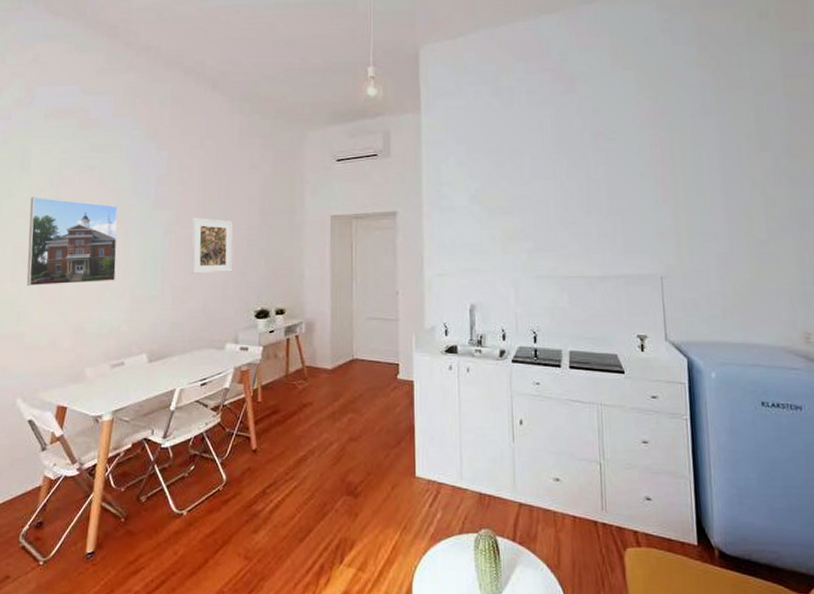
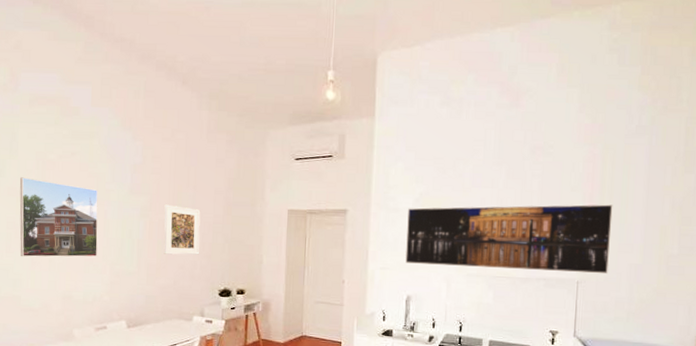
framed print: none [464,189,694,267] -> present [405,204,613,274]

